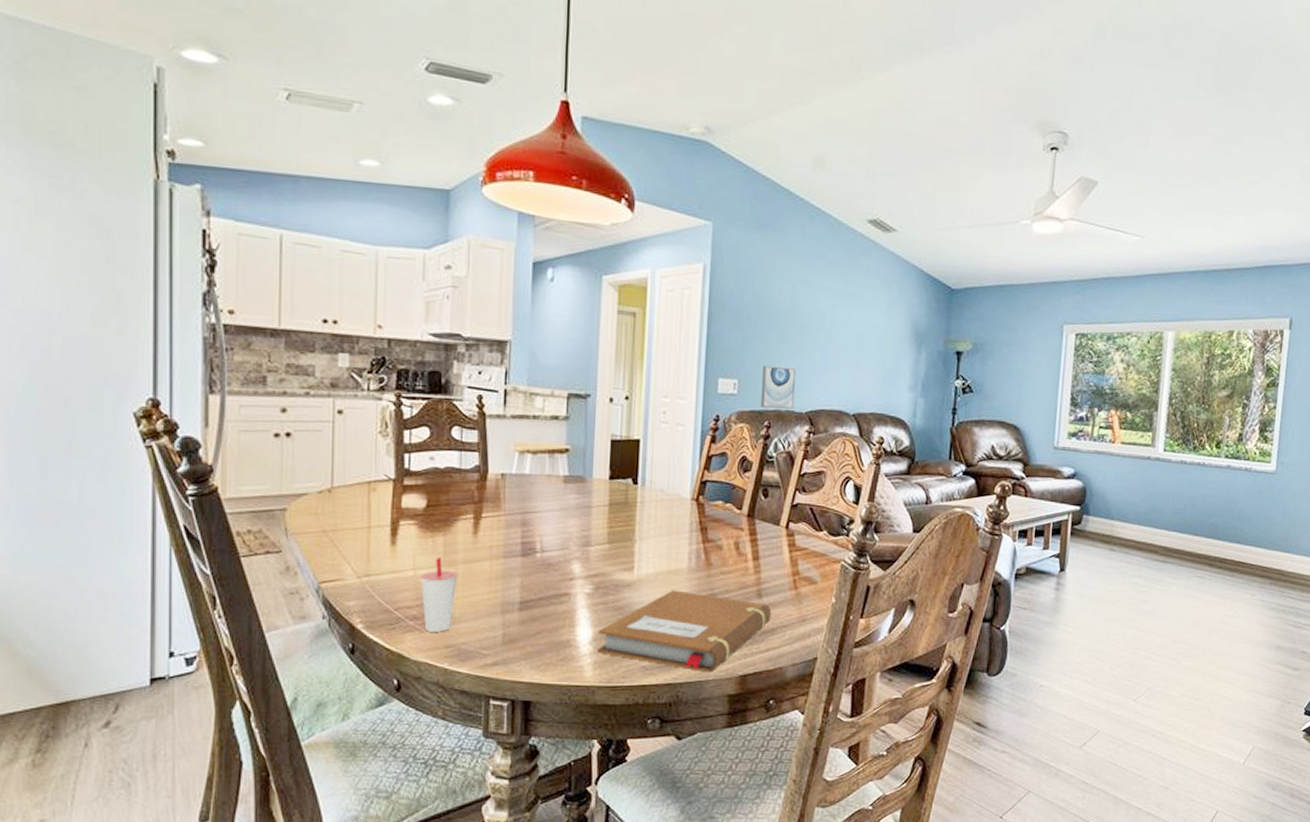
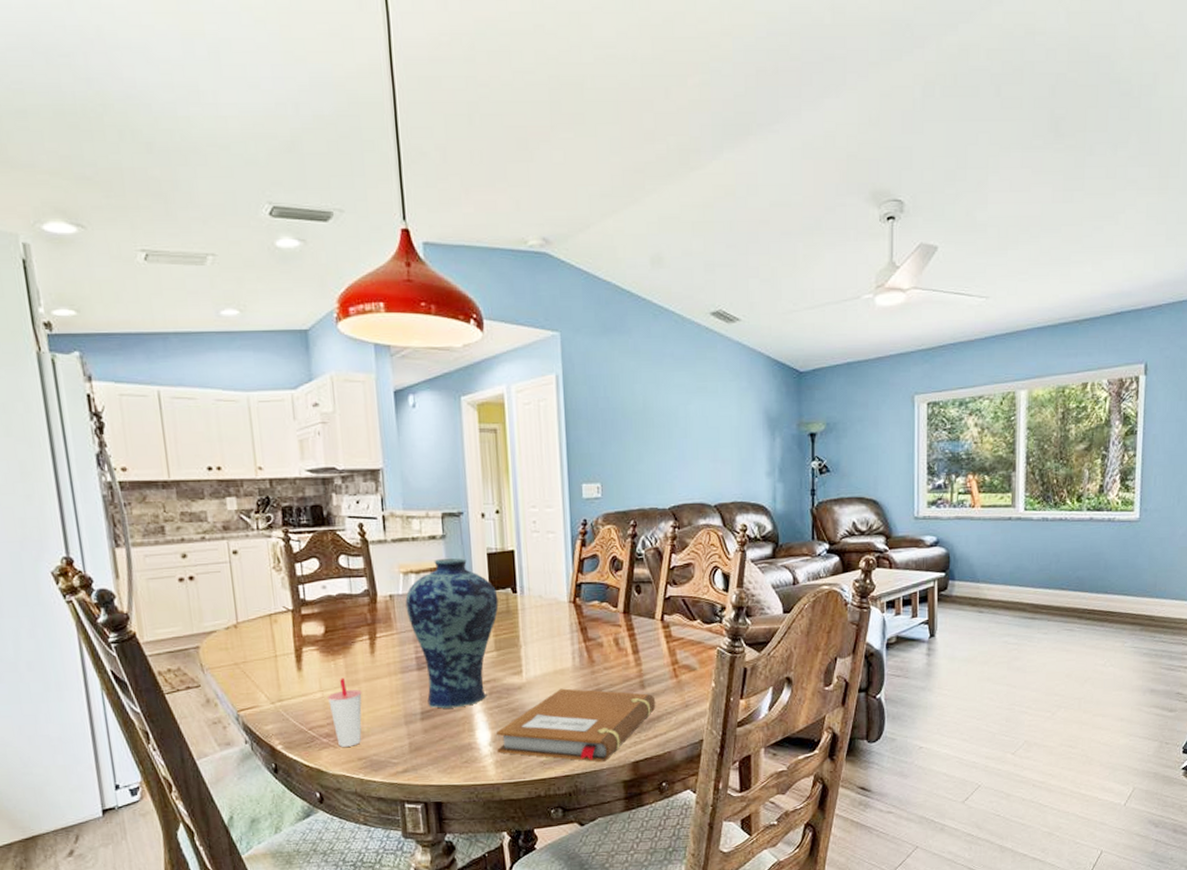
vase: none [517,441,617,601] -> present [405,558,499,710]
wall art: present [761,365,797,409] -> none [623,466,657,507]

